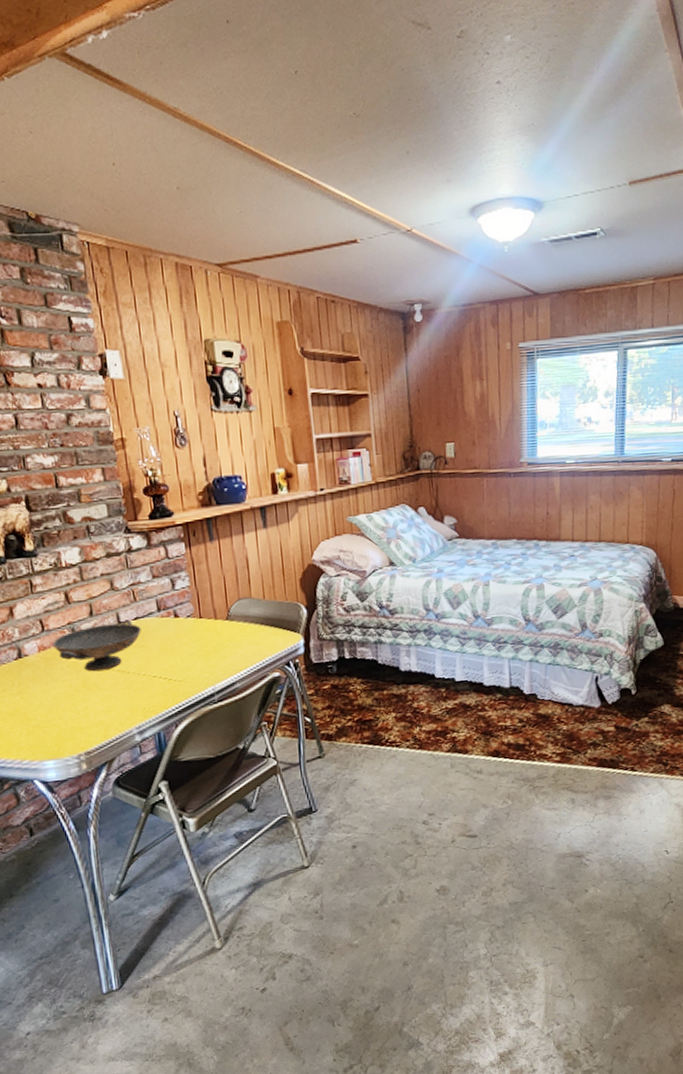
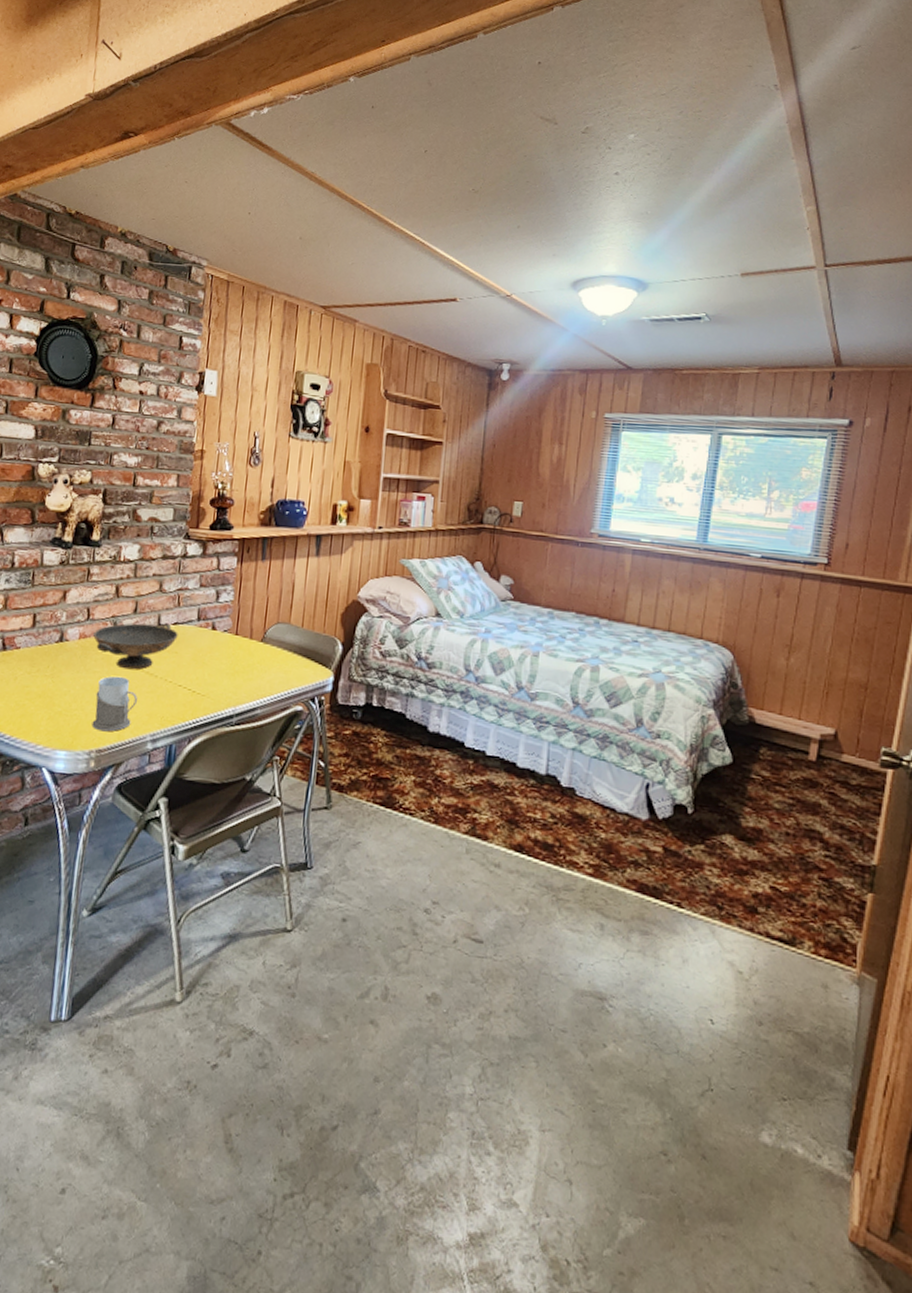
mug: none [70,679,115,735] -> present [92,676,137,732]

